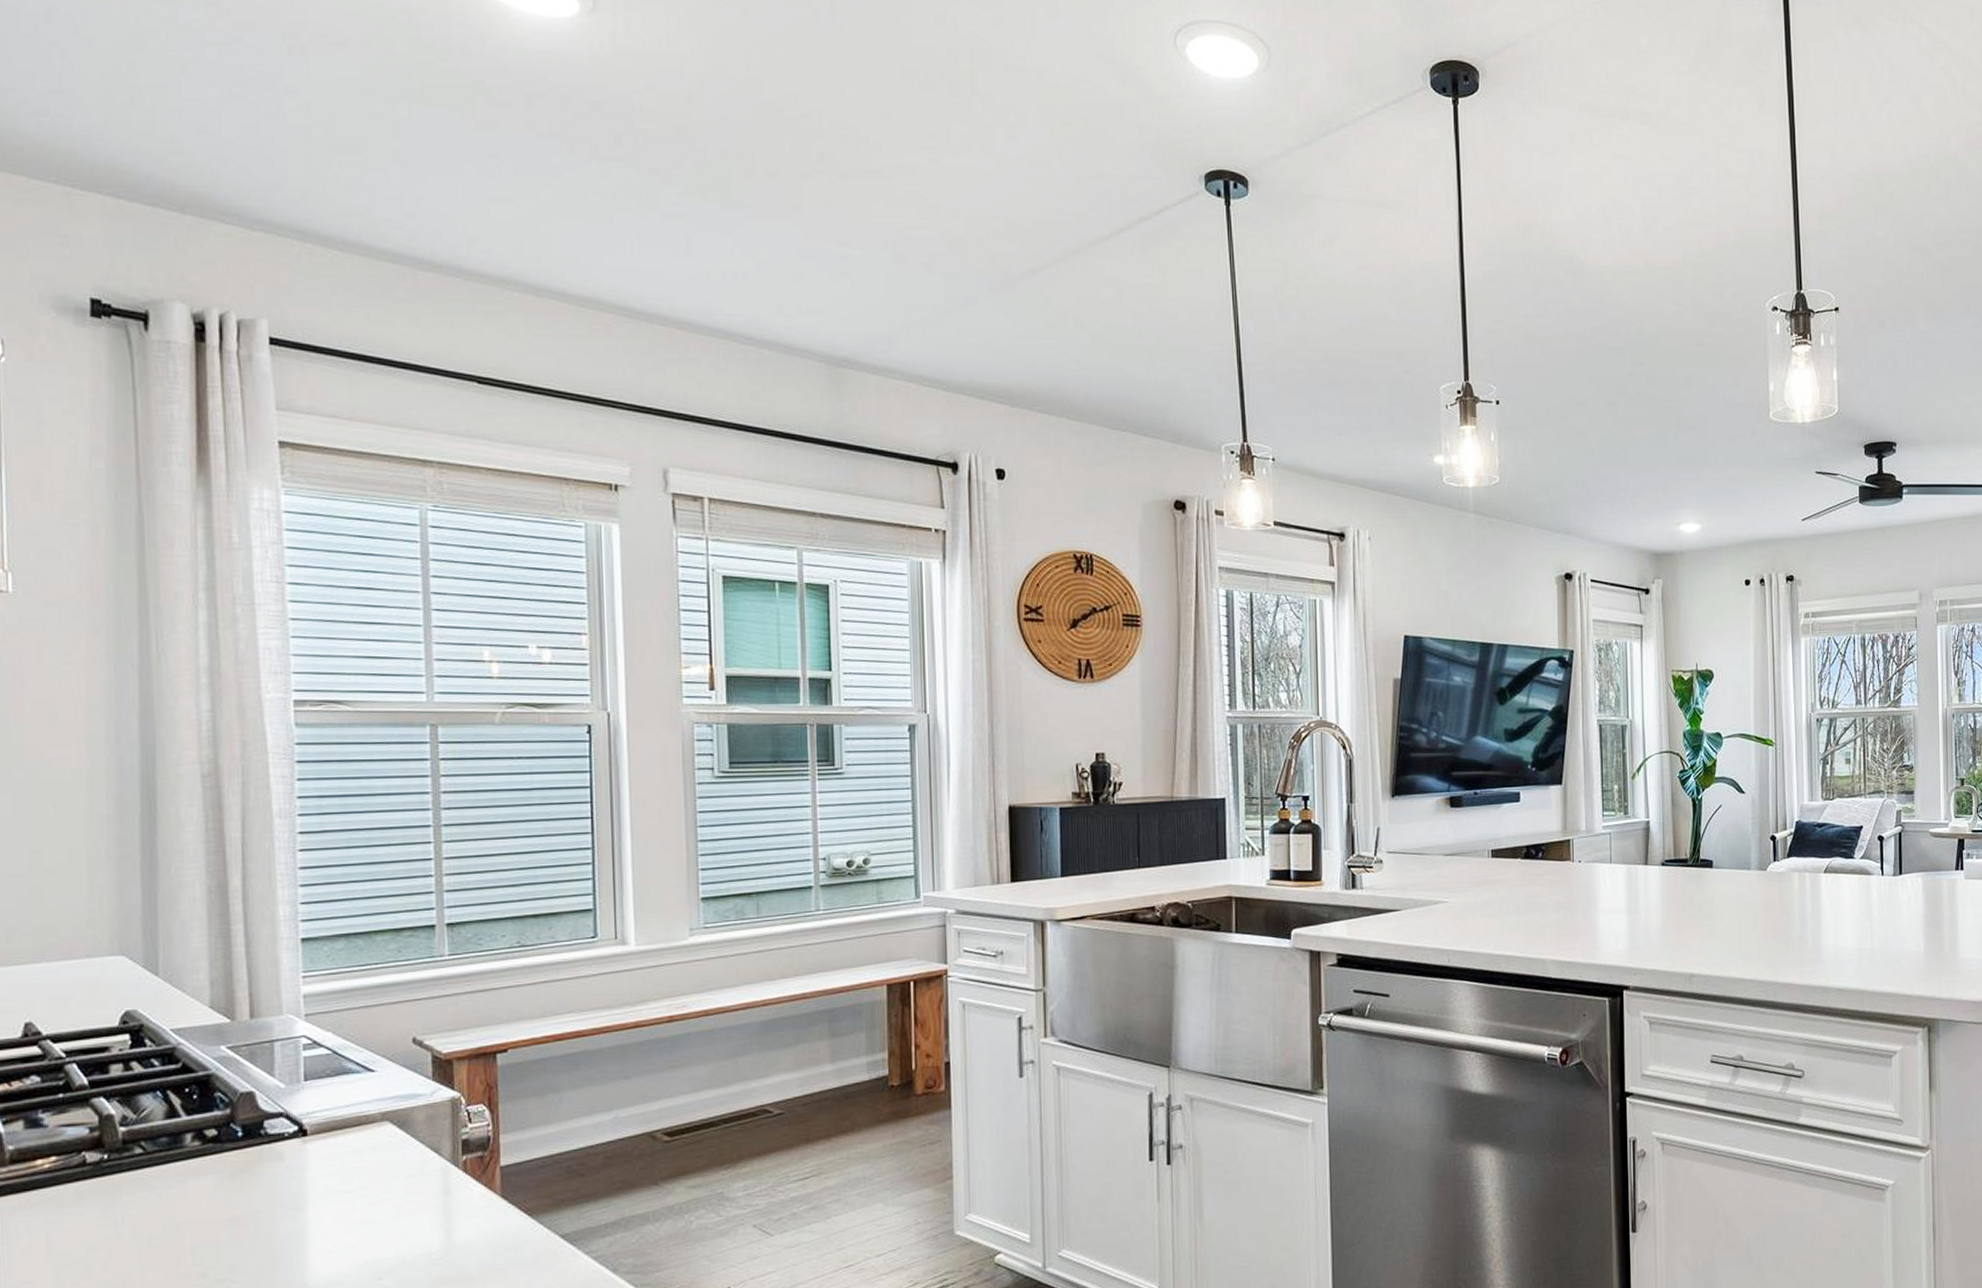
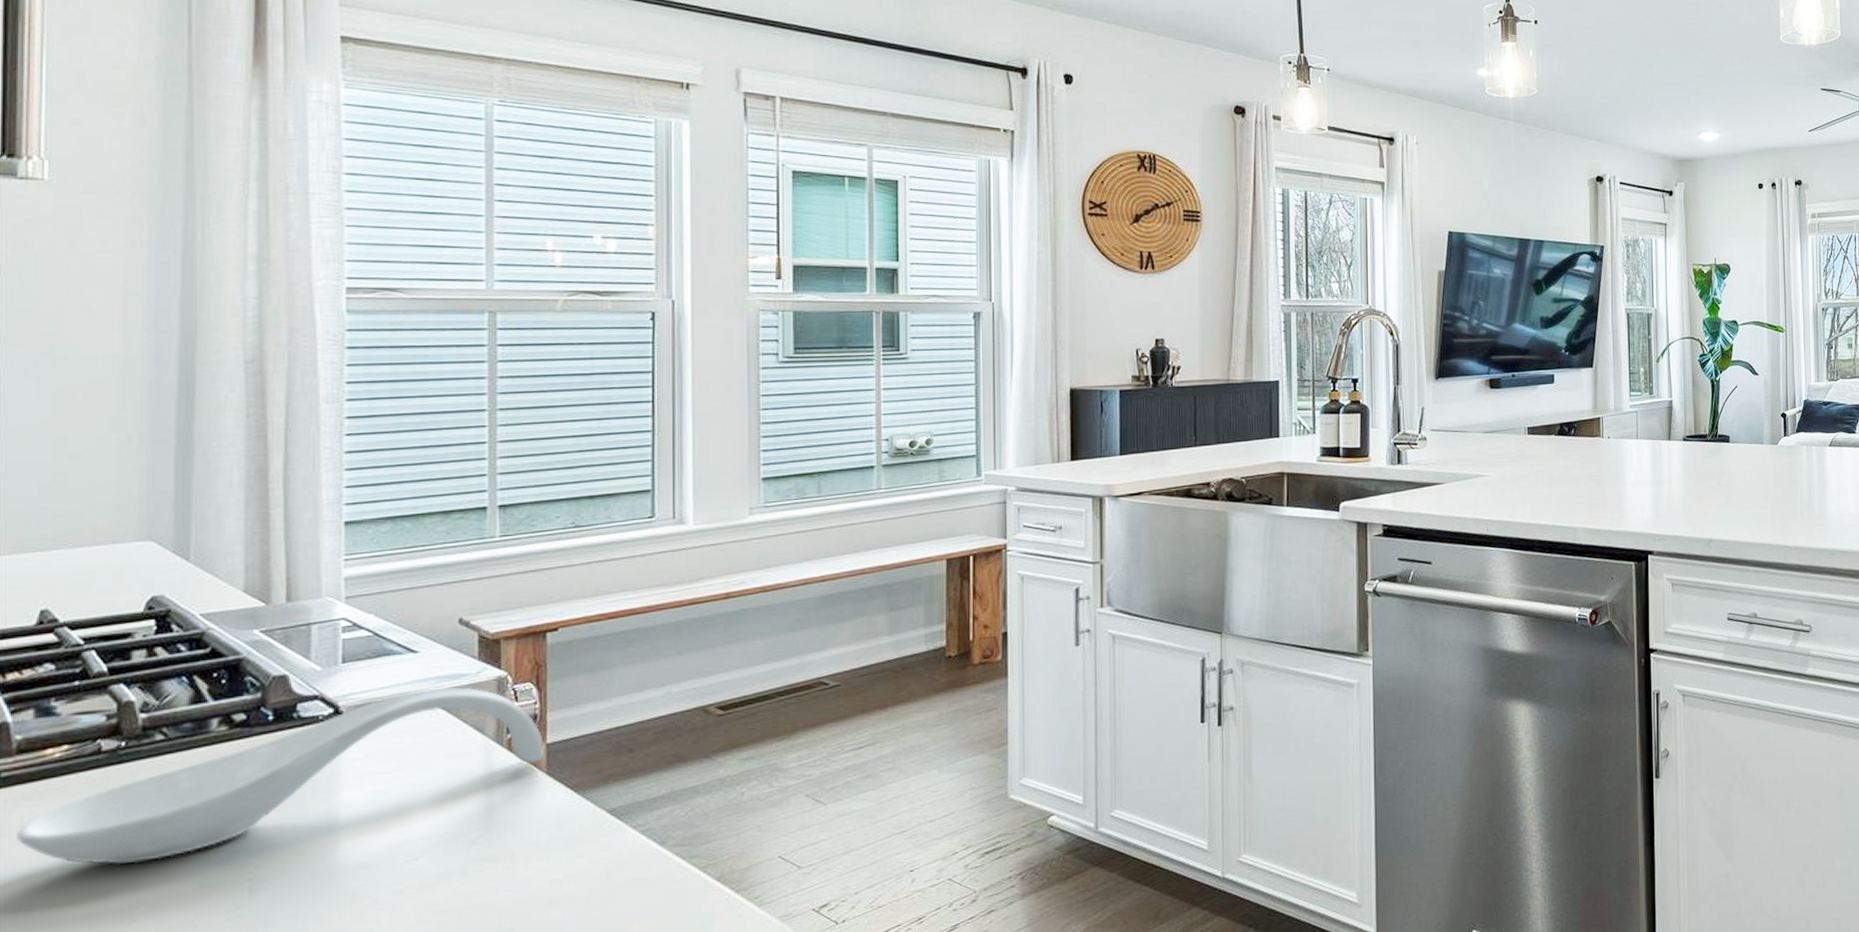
spoon rest: none [14,1107,499,1275] -> present [17,687,545,864]

